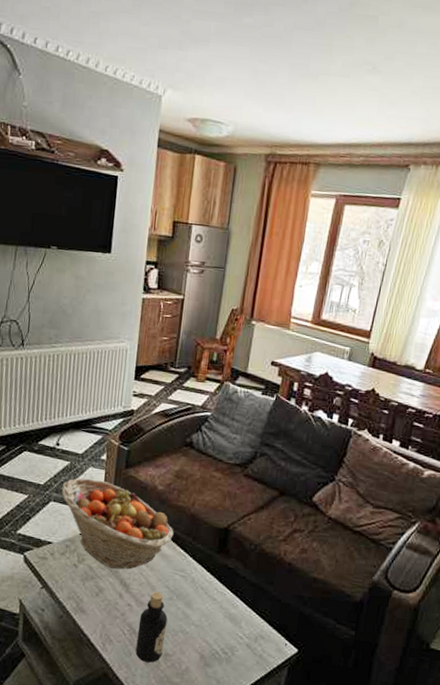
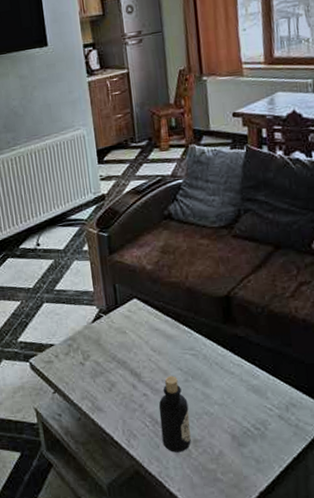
fruit basket: present [61,478,174,570] -> none [51,272,174,360]

